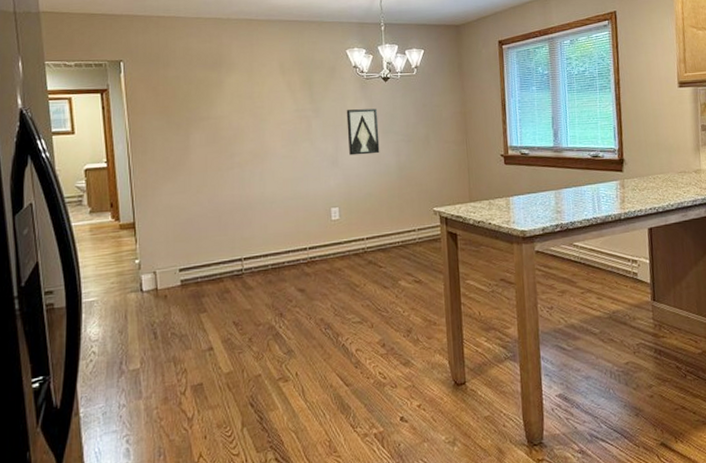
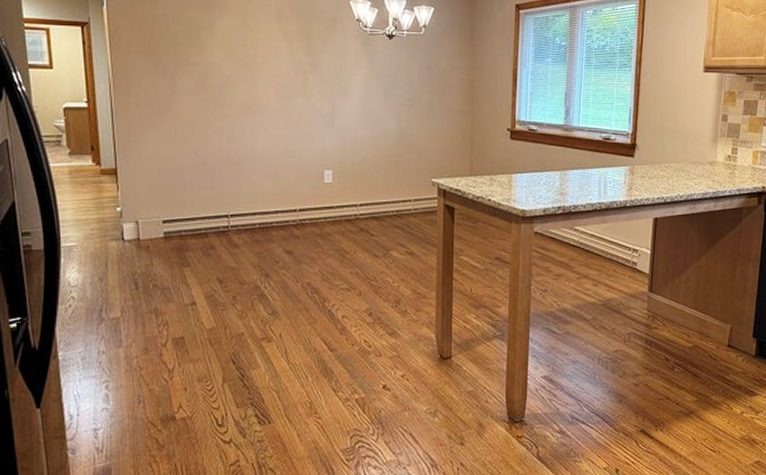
wall art: present [346,108,380,156] -> none [346,67,380,117]

